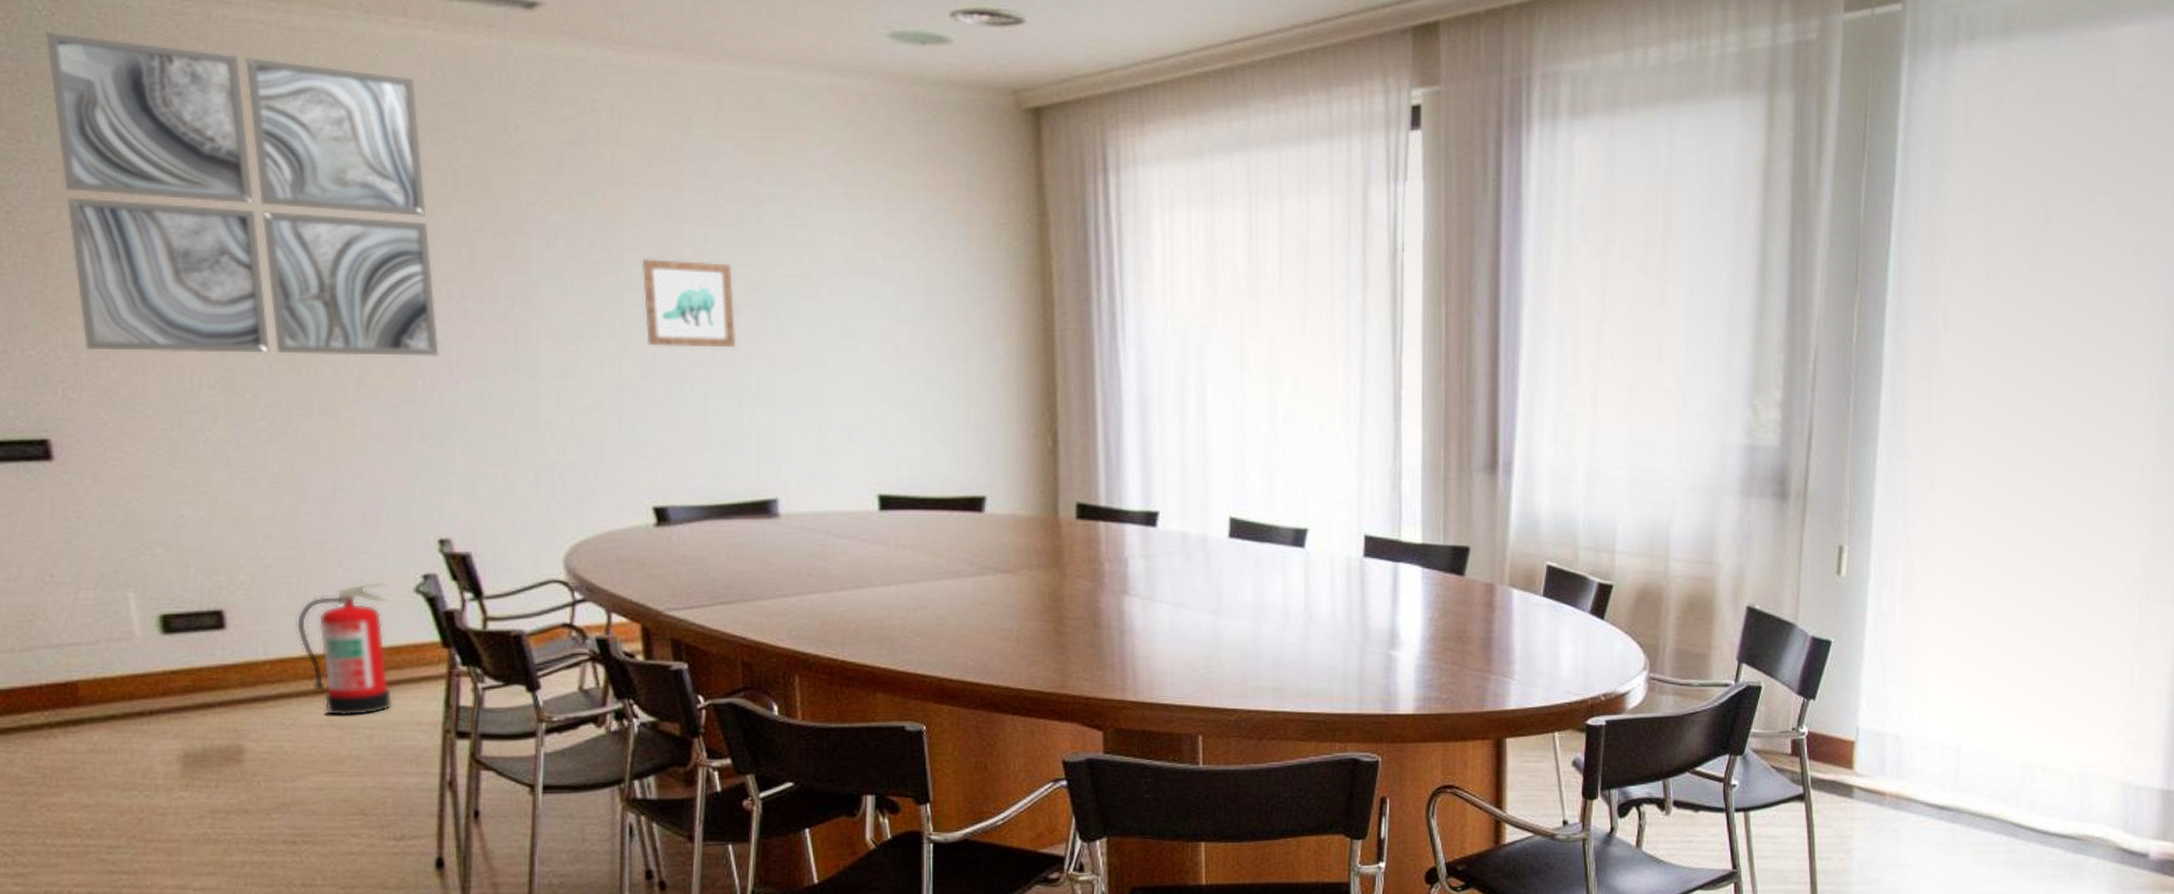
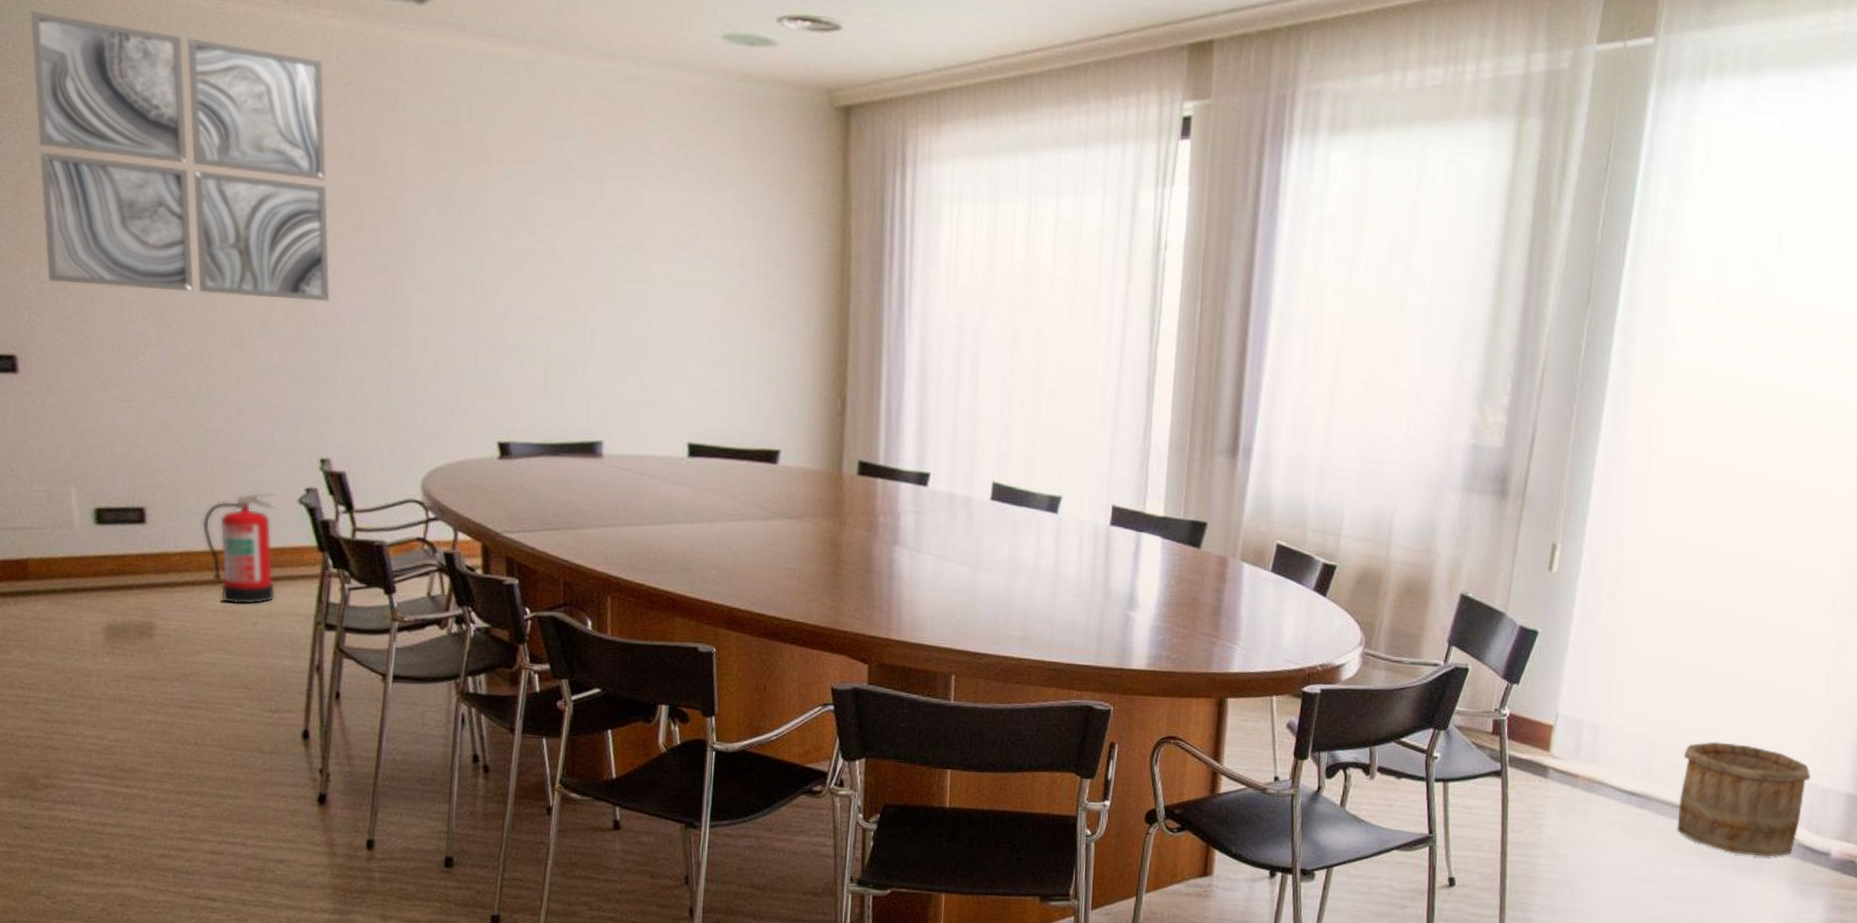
wall art: present [642,258,736,348] -> none [501,225,577,308]
wooden bucket: none [1990,745,2123,865] -> present [1677,742,1811,858]

